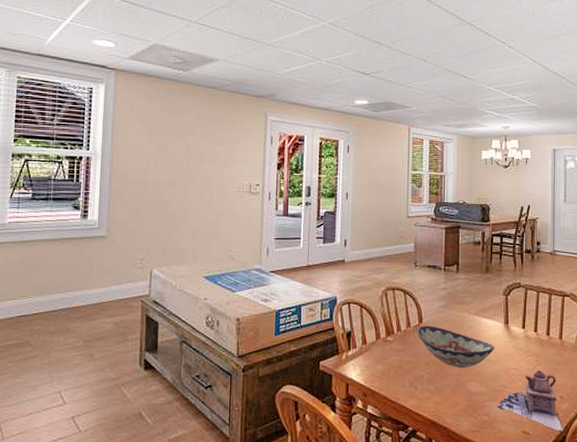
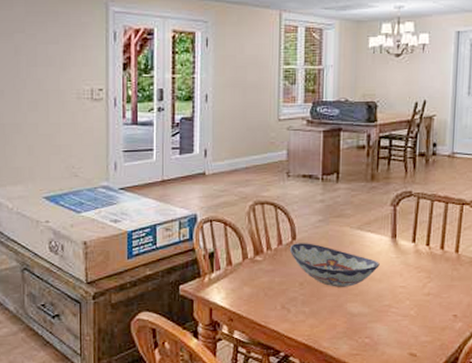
teapot: present [496,370,564,432] -> none [380,287,456,353]

